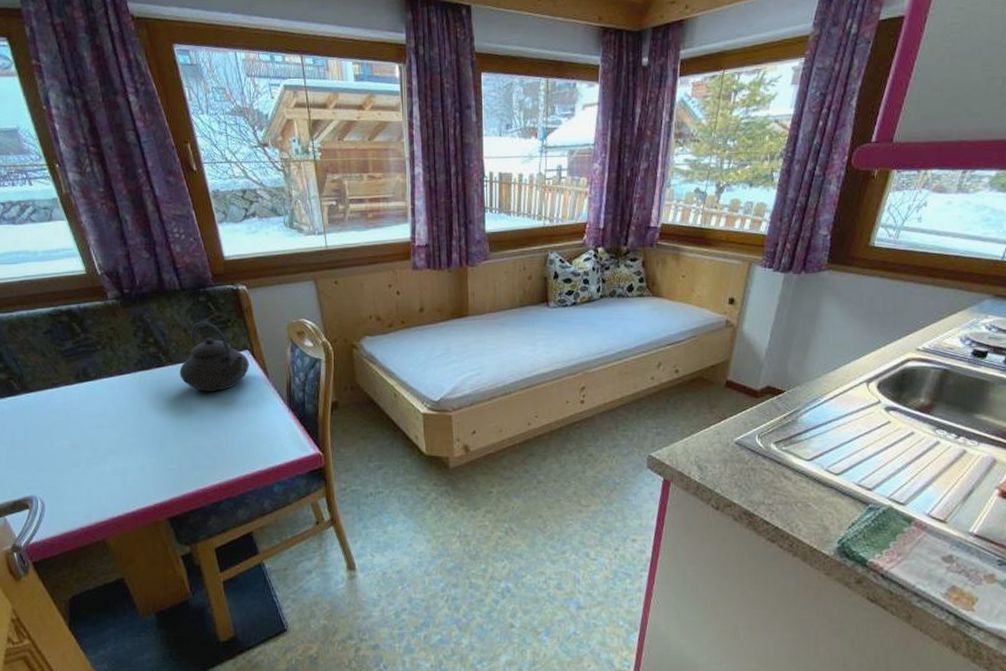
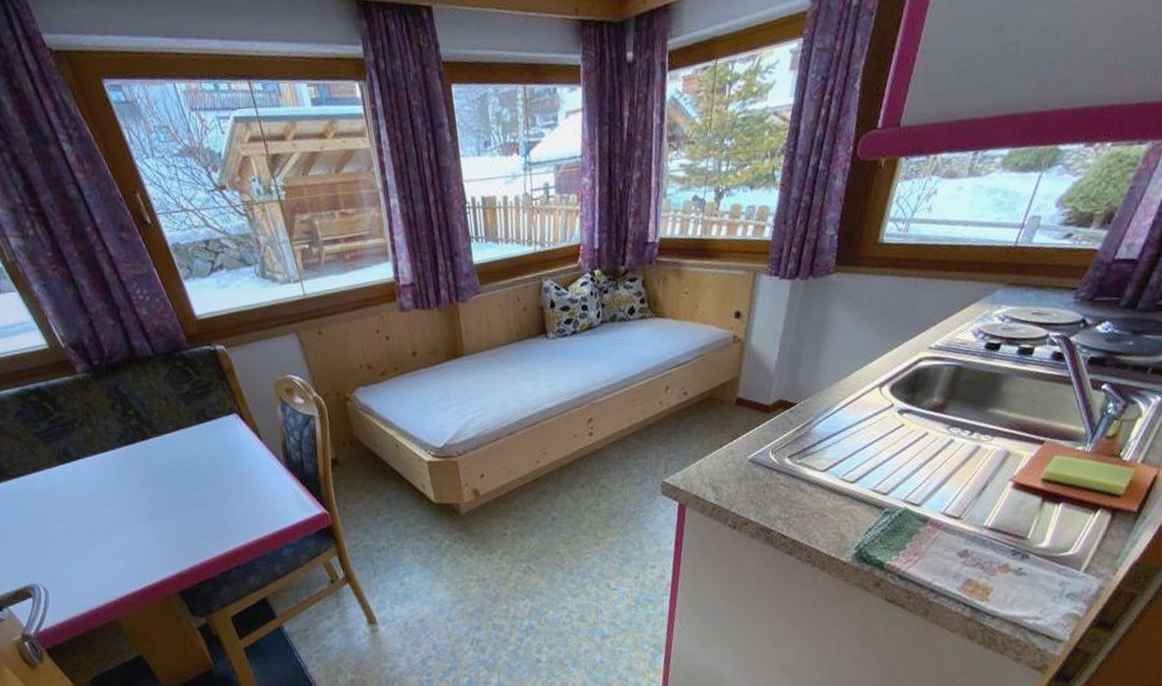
teapot: present [179,321,249,392] -> none [166,387,240,461]

